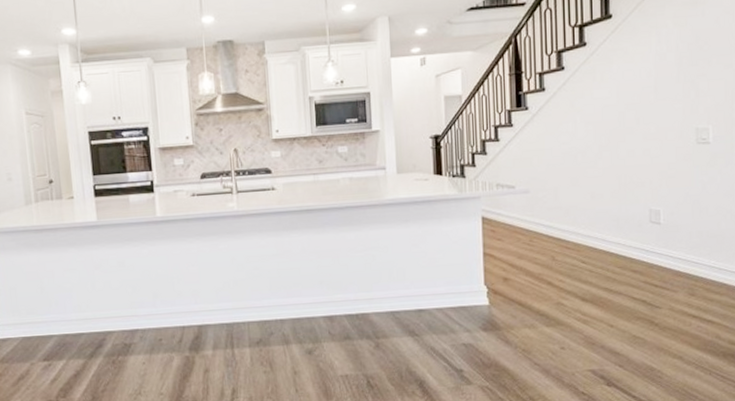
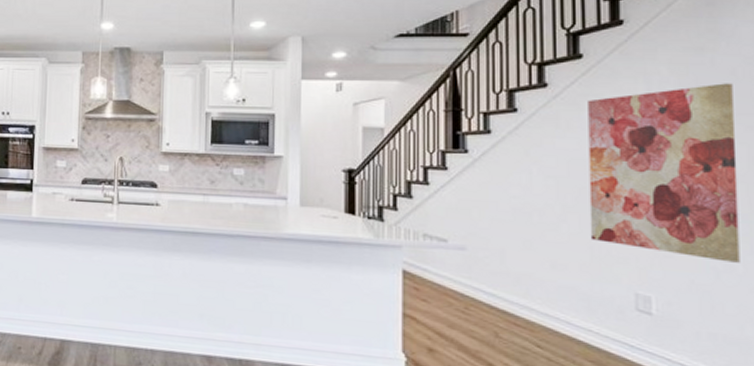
wall art: none [616,30,719,175] -> present [588,83,740,263]

